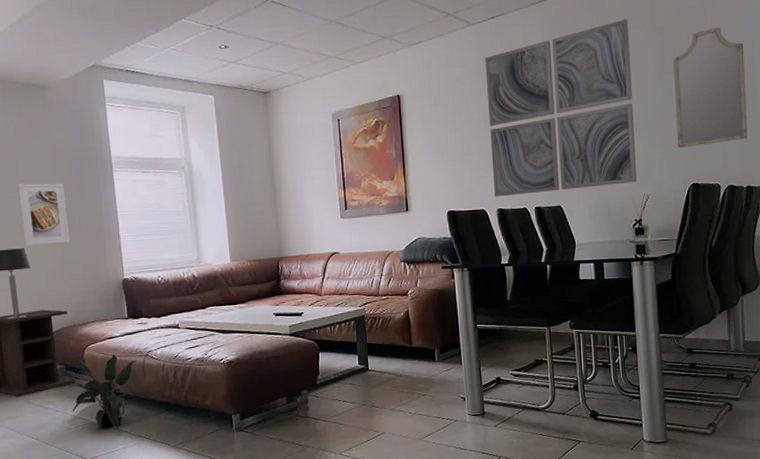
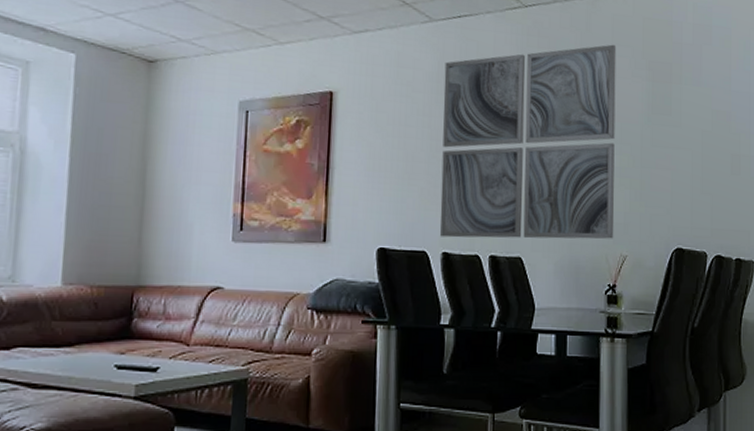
home mirror: present [673,27,748,149] -> none [662,71,740,205]

